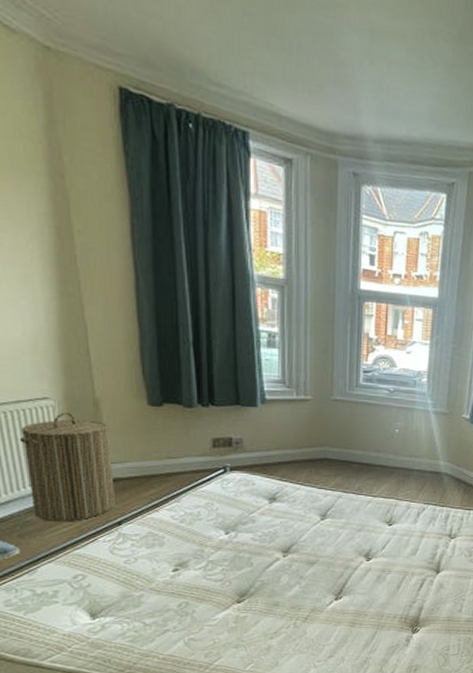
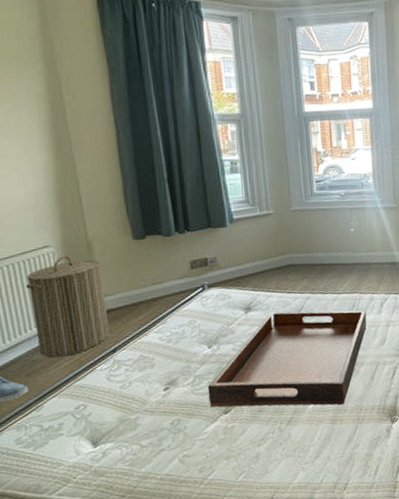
serving tray: none [221,506,401,610] -> present [207,310,367,408]

